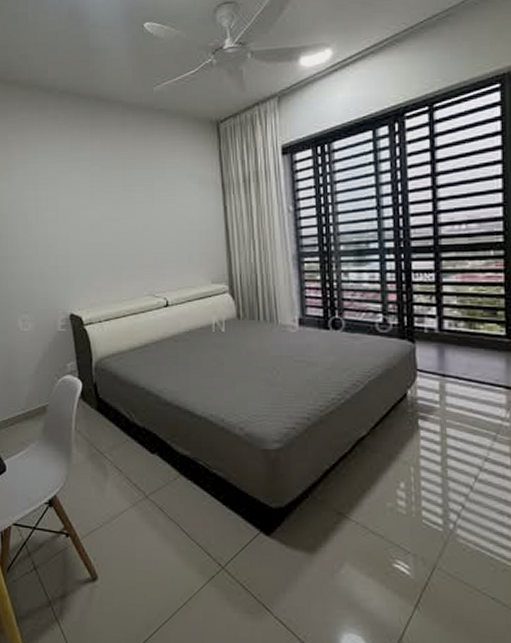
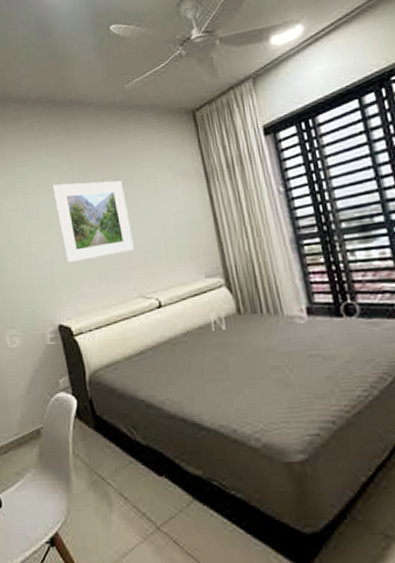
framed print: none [73,178,148,257] -> present [52,180,134,263]

